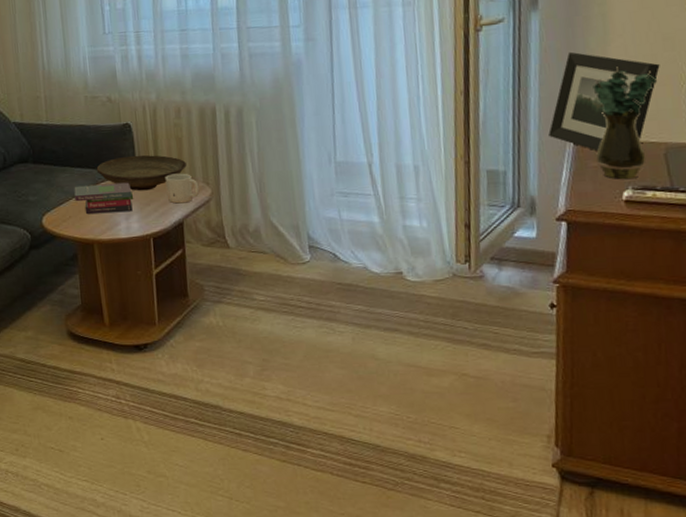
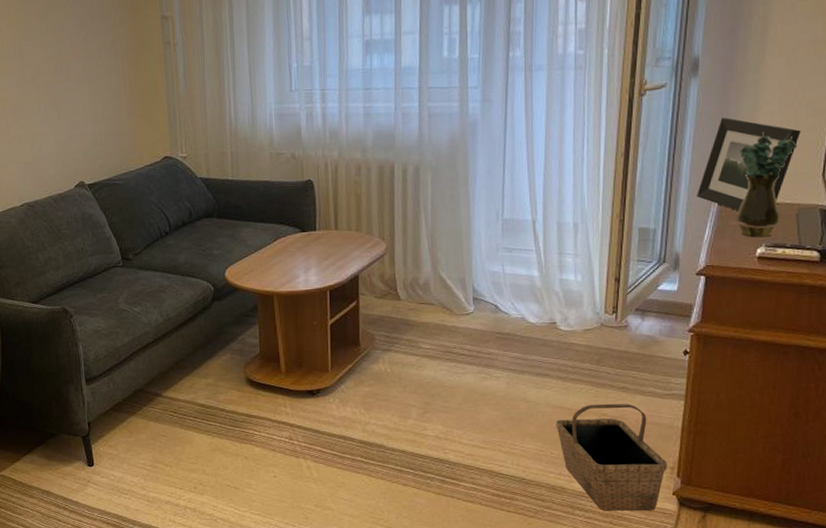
books: present [74,182,134,214] -> none [256,237,313,267]
decorative bowl: present [96,155,187,191] -> none [278,211,364,246]
mug: present [165,173,200,204] -> none [343,228,375,258]
basket: none [410,362,543,484] -> present [556,403,667,511]

